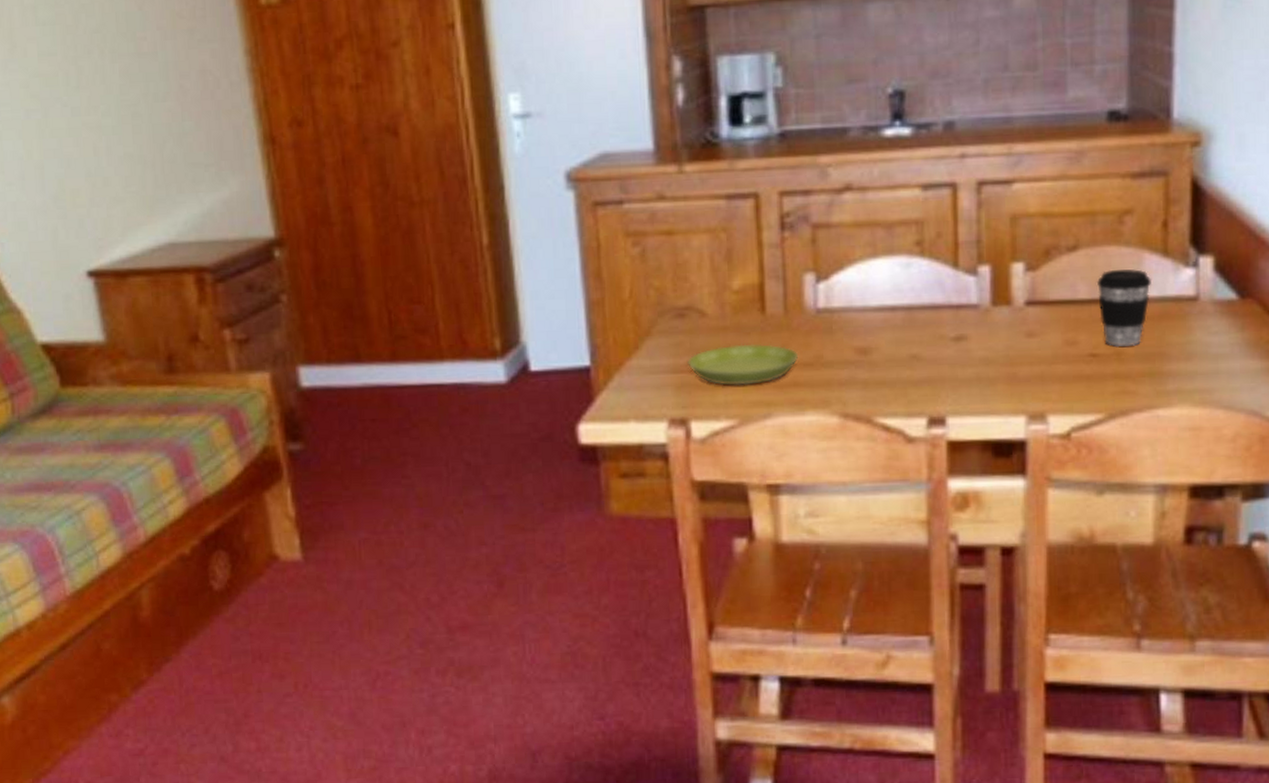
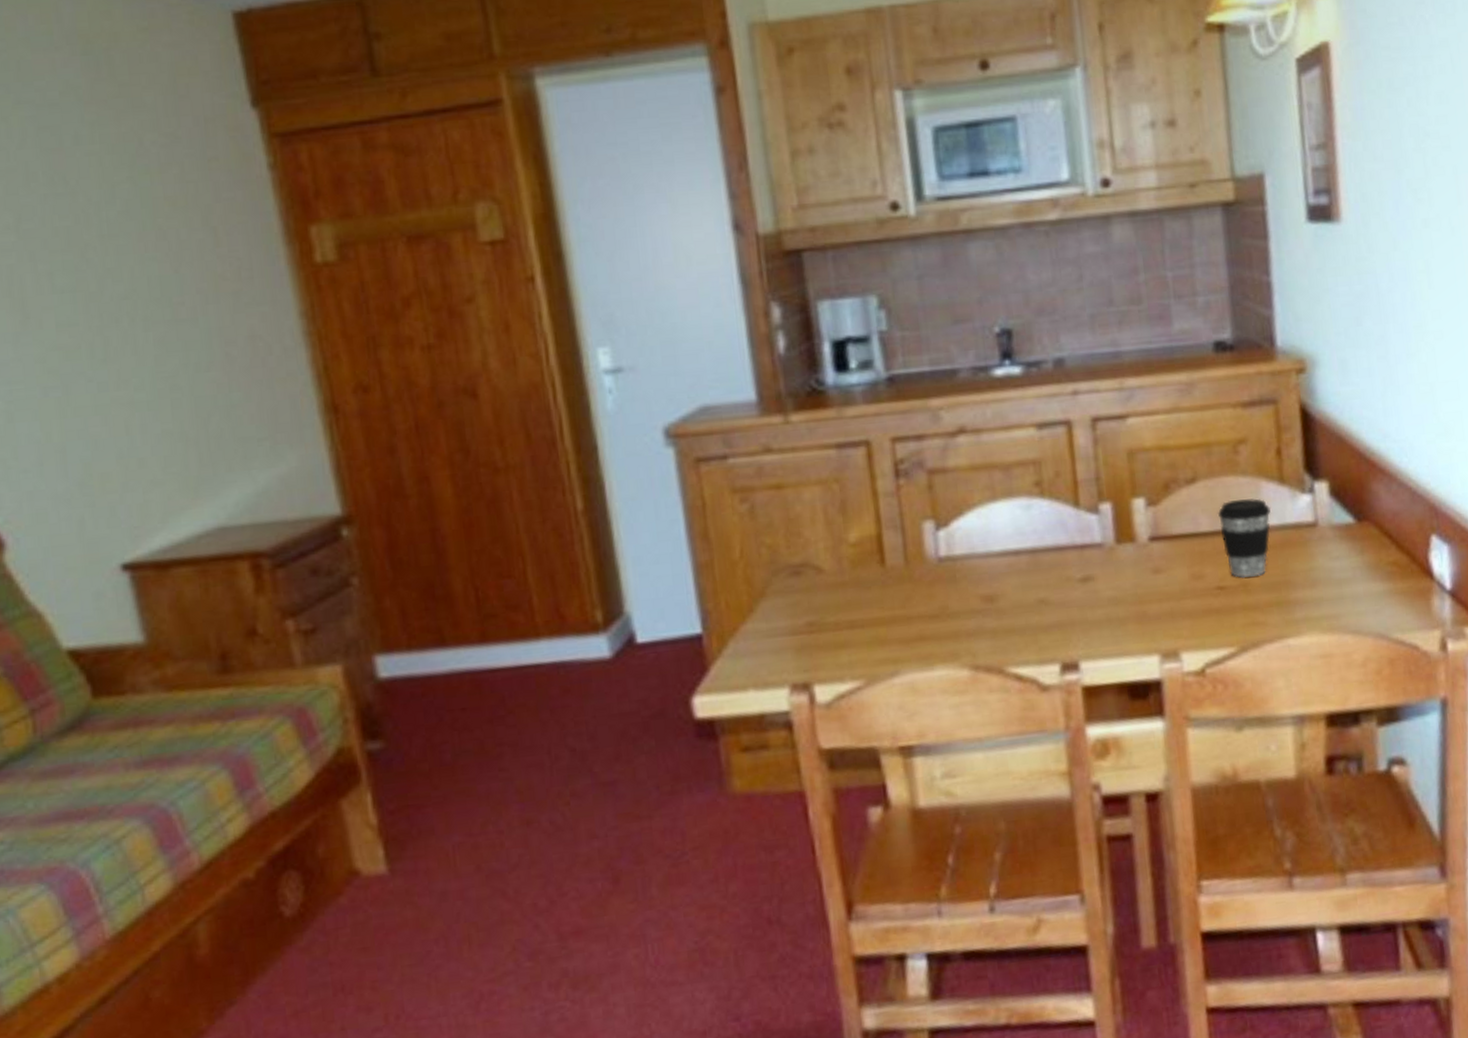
saucer: present [688,344,799,386] -> none [806,597,924,645]

